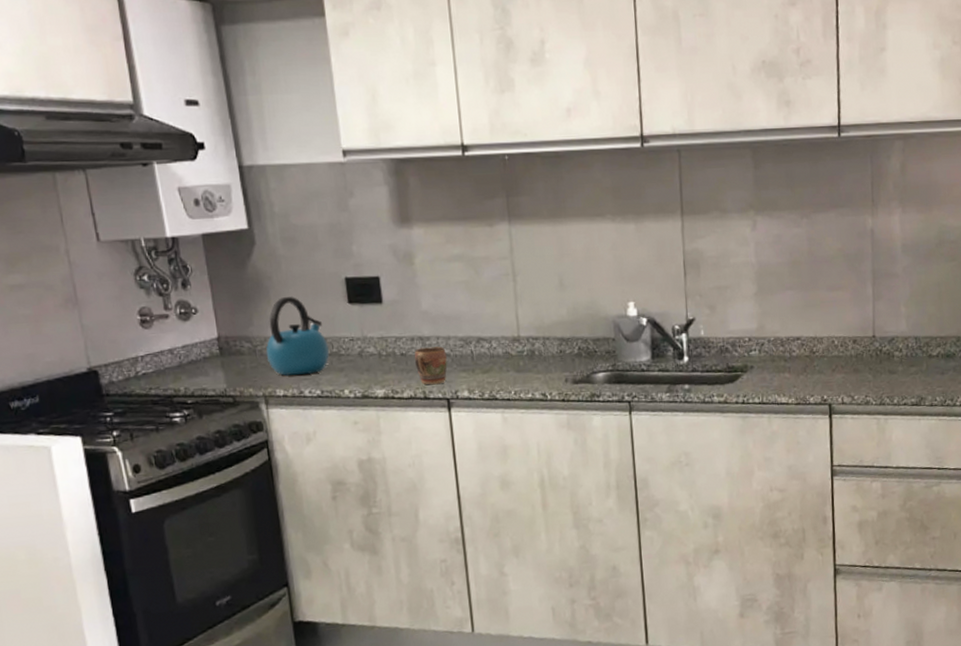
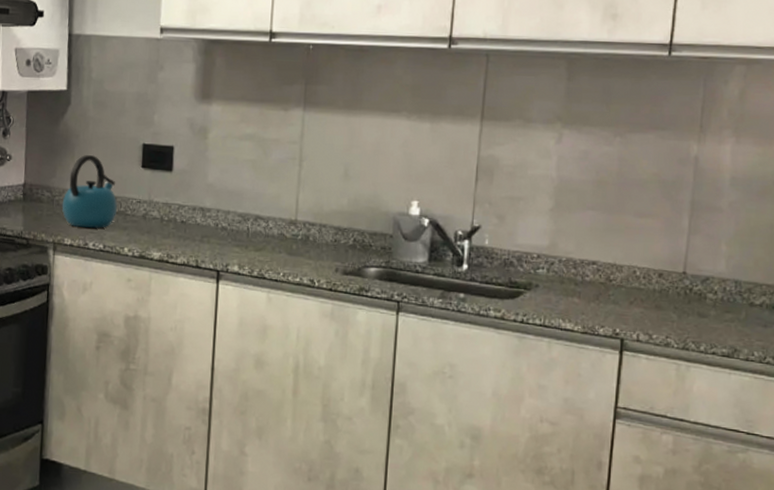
mug: present [414,346,448,385] -> none [192,218,224,256]

